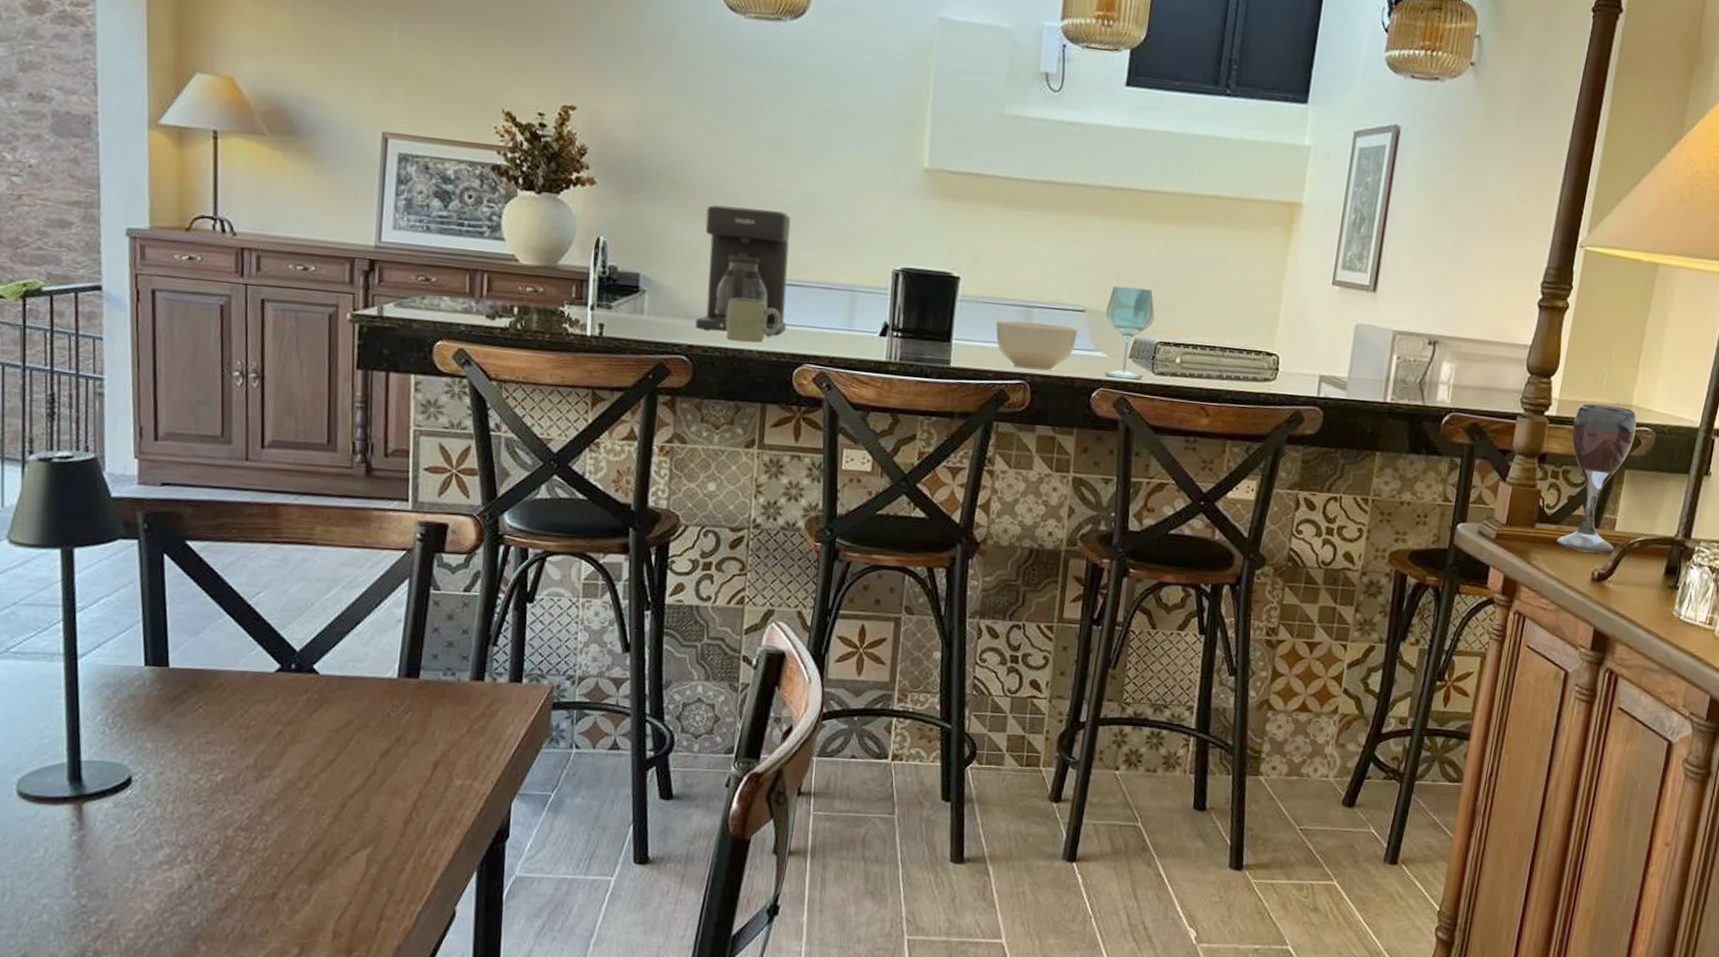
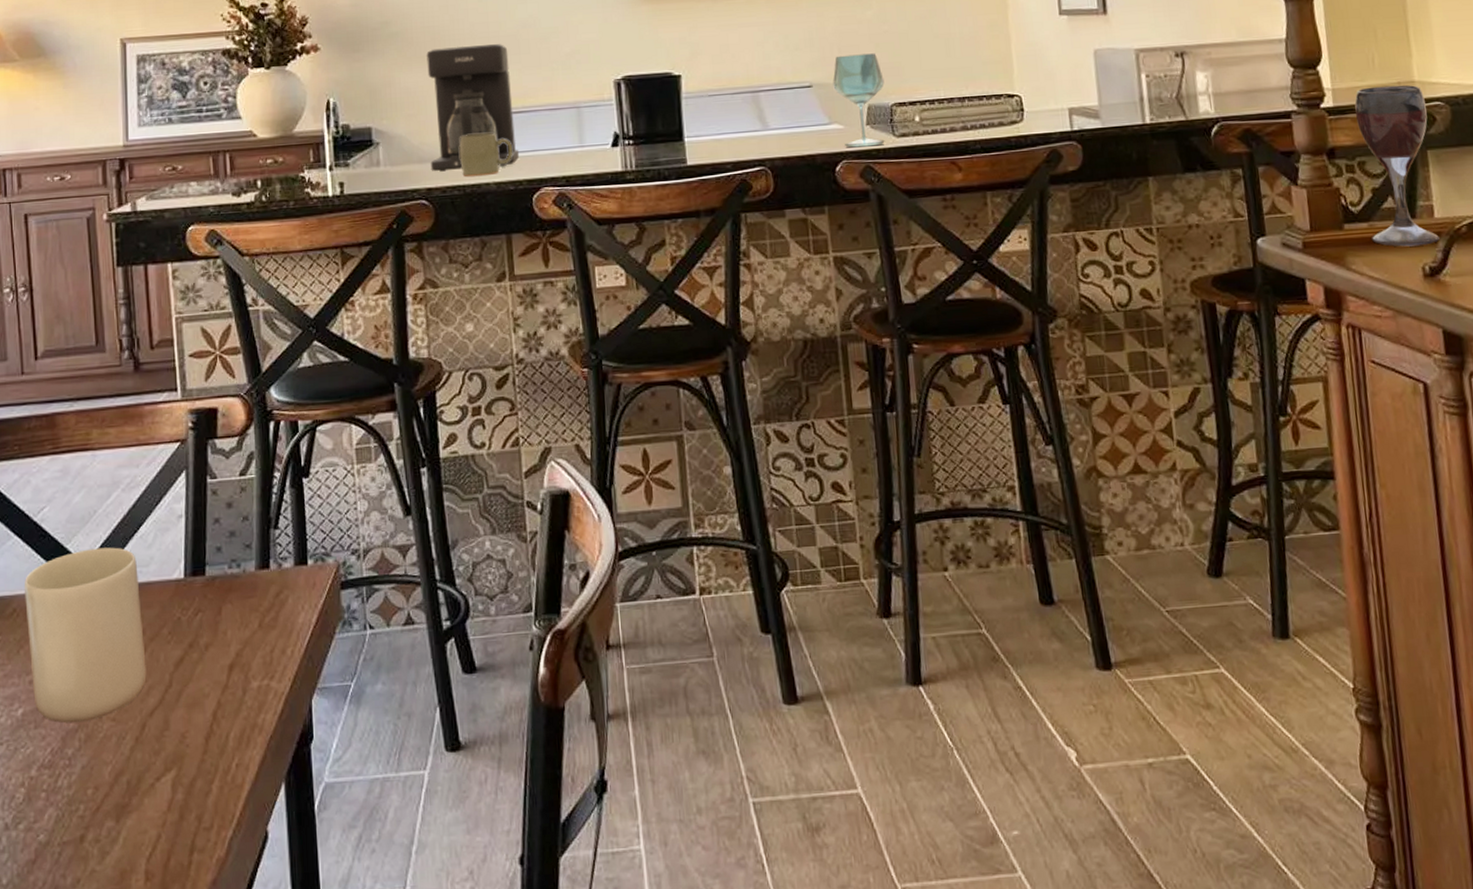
cup: none [232,638,352,794] -> present [24,547,147,724]
bowl: present [996,320,1079,370] -> none [725,104,810,154]

